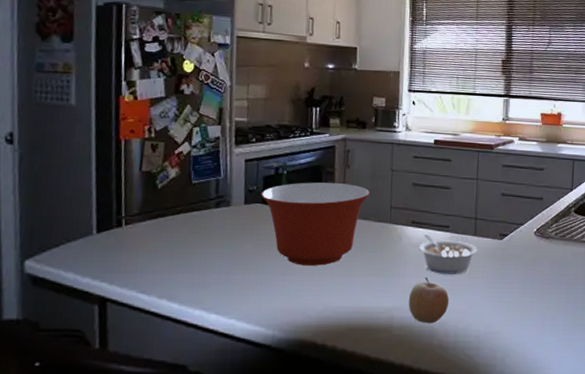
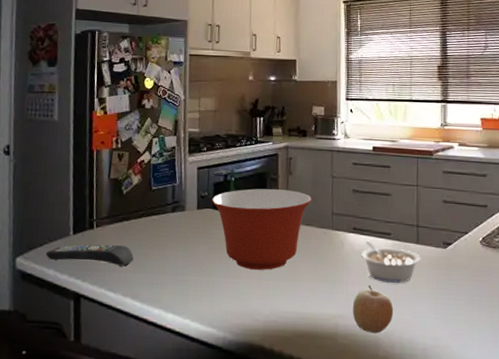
remote control: none [62,243,171,267] -> present [45,244,134,266]

